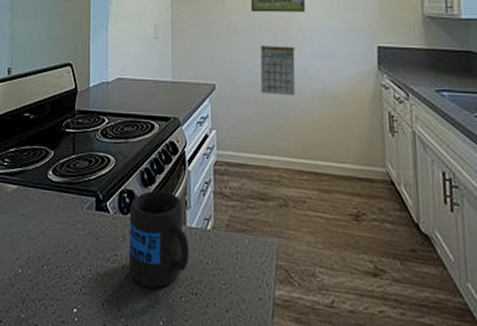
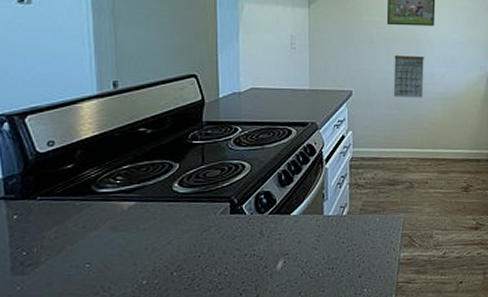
mug: present [128,189,189,289] -> none [266,187,326,272]

